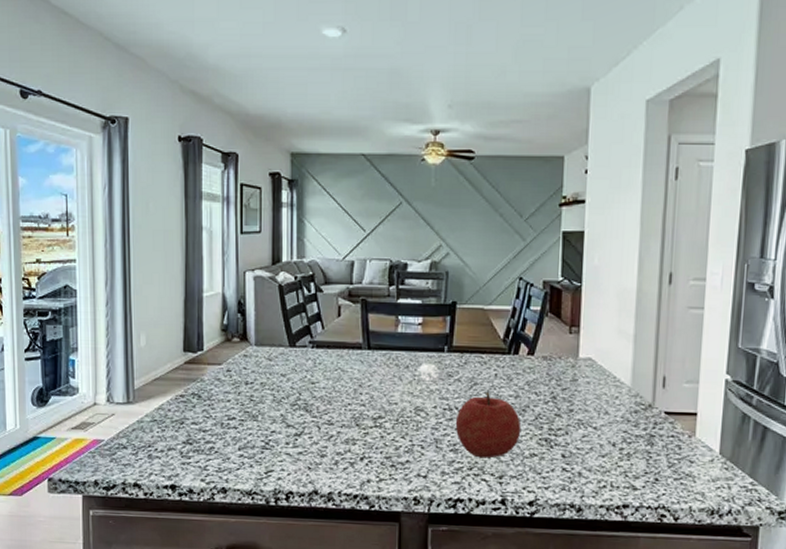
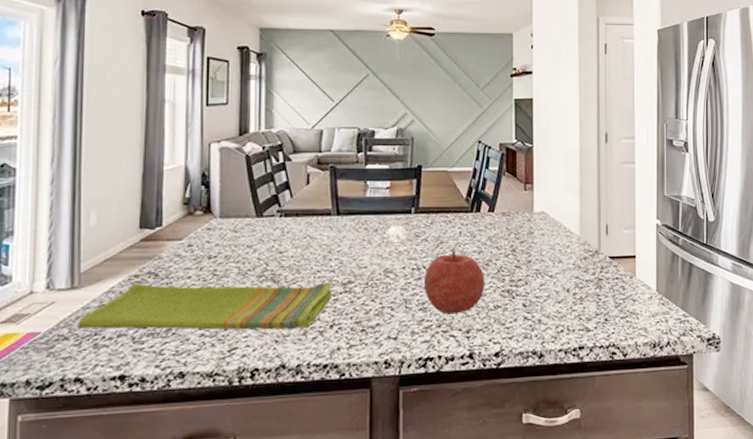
dish towel: none [134,402,362,458] -> present [77,283,331,330]

